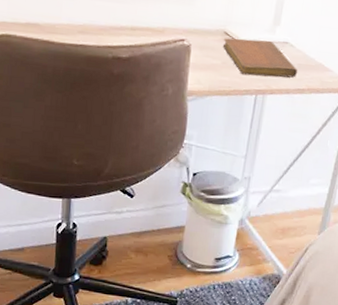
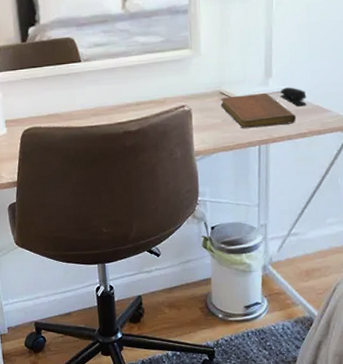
stapler: none [285,39,312,62] -> present [280,87,307,107]

